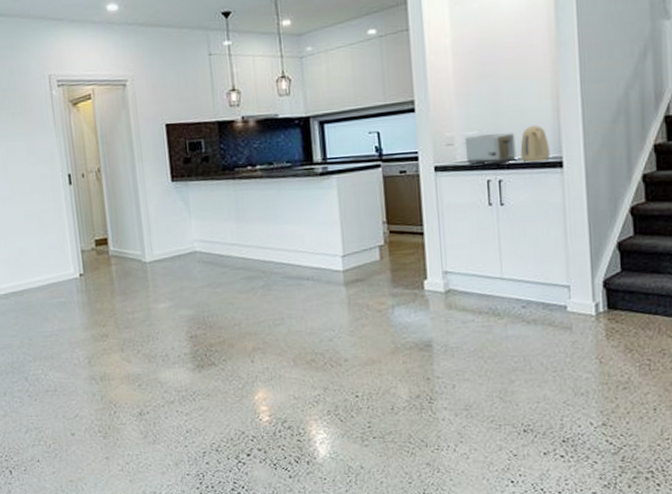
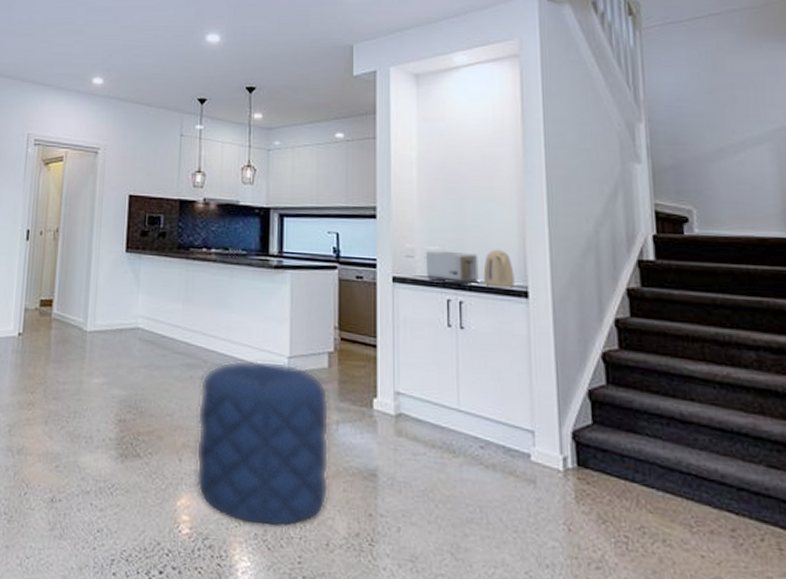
pouf: none [261,261,390,404] -> present [195,360,330,527]

